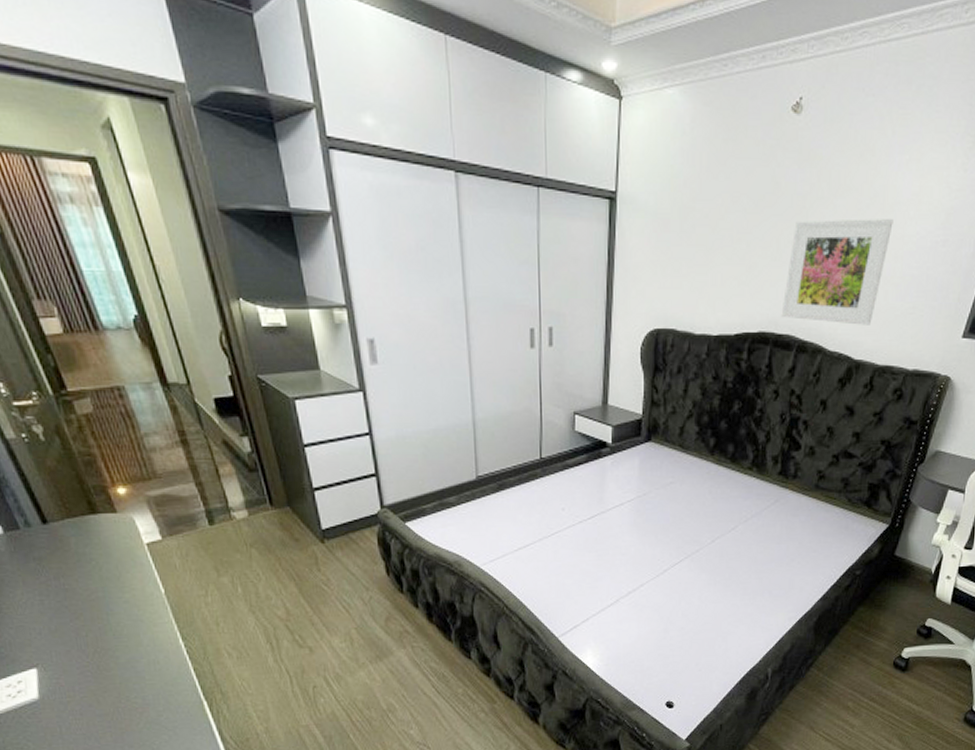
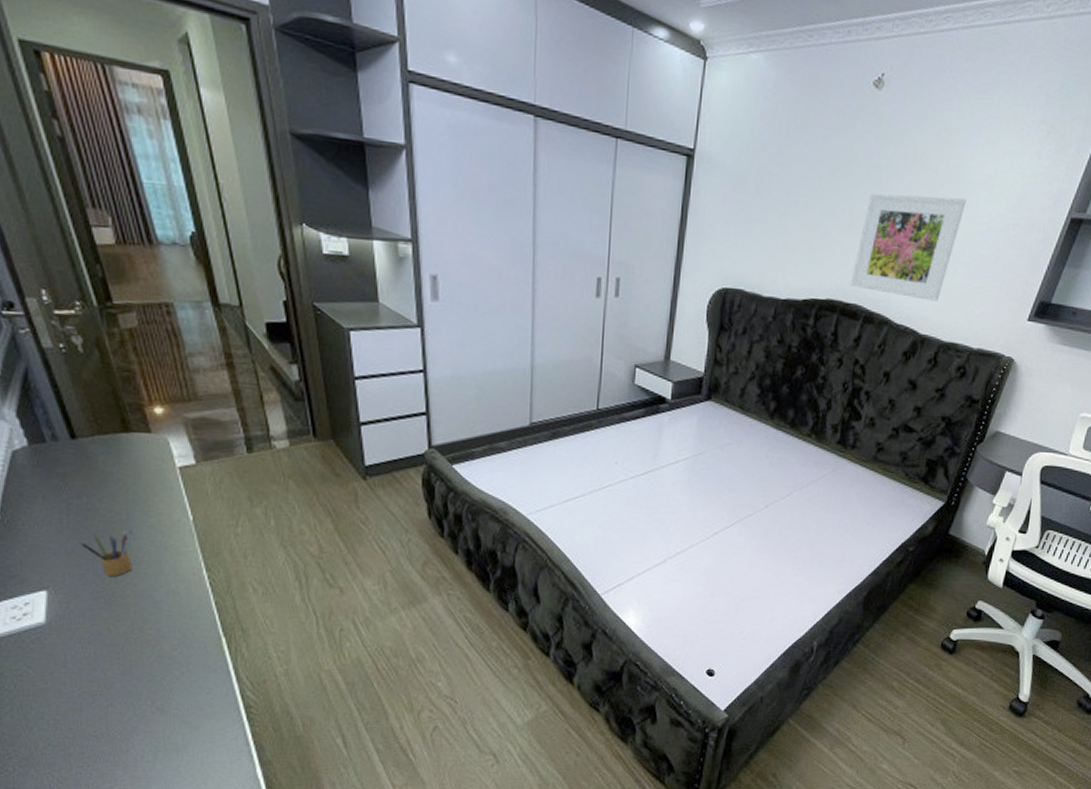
pencil box: none [61,607,114,651] -> present [79,530,133,576]

